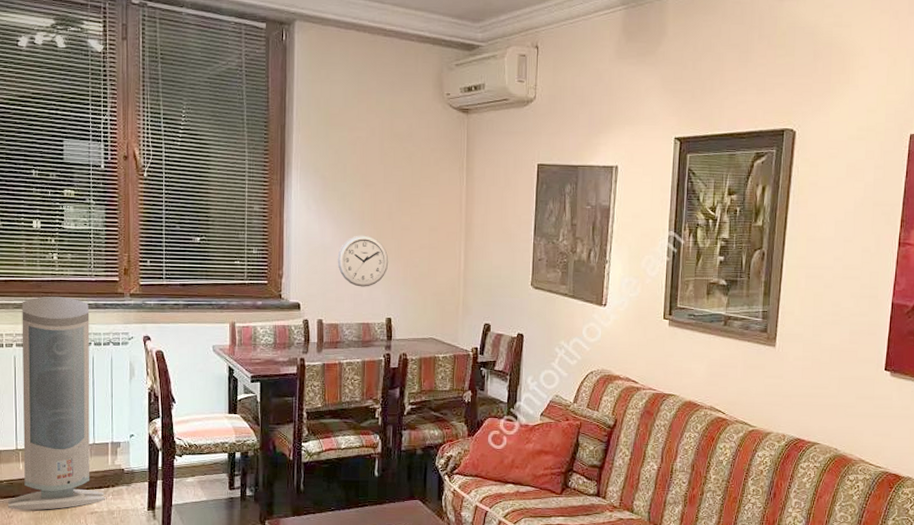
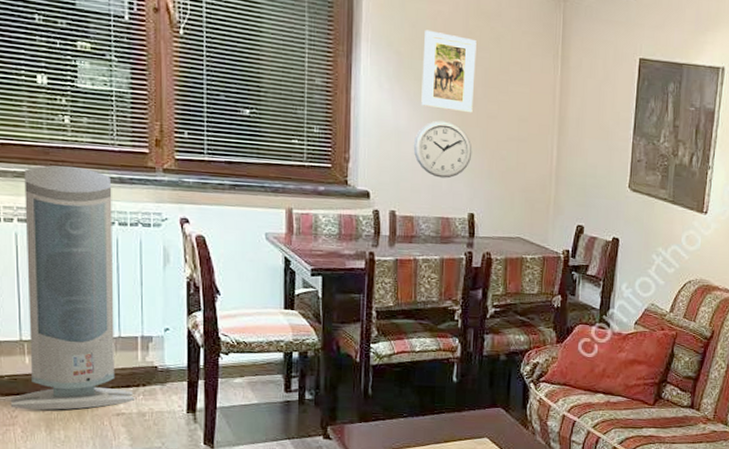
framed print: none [344,155,391,227] -> present [421,30,477,113]

